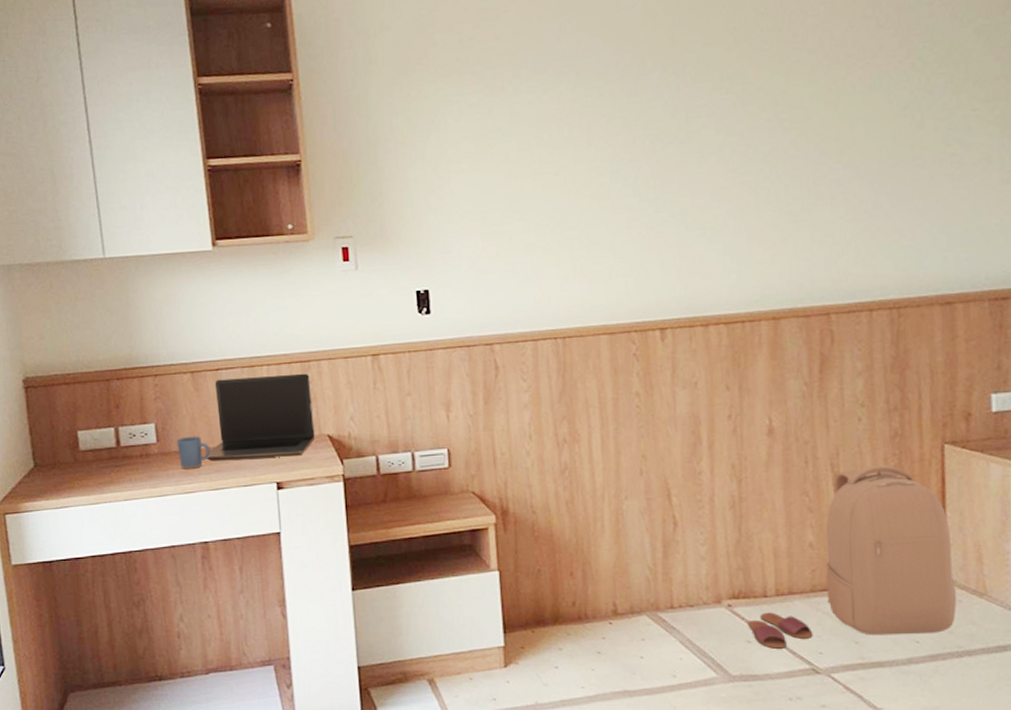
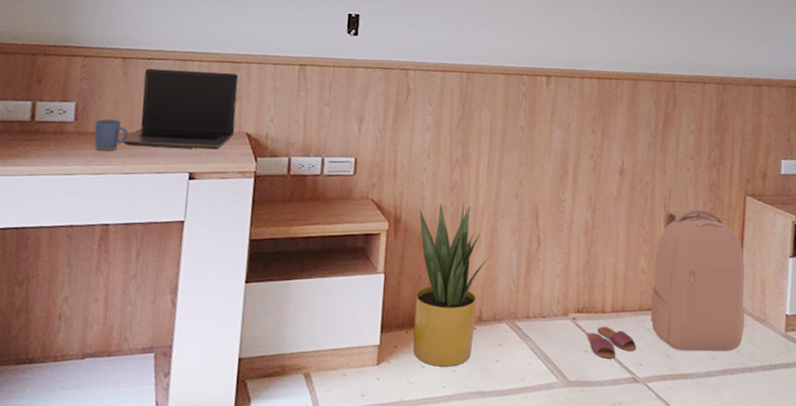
planter: none [528,486,619,666] -> present [413,203,491,367]

